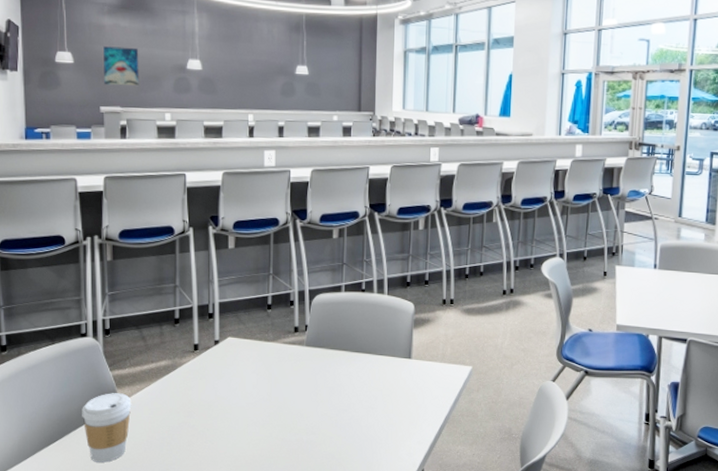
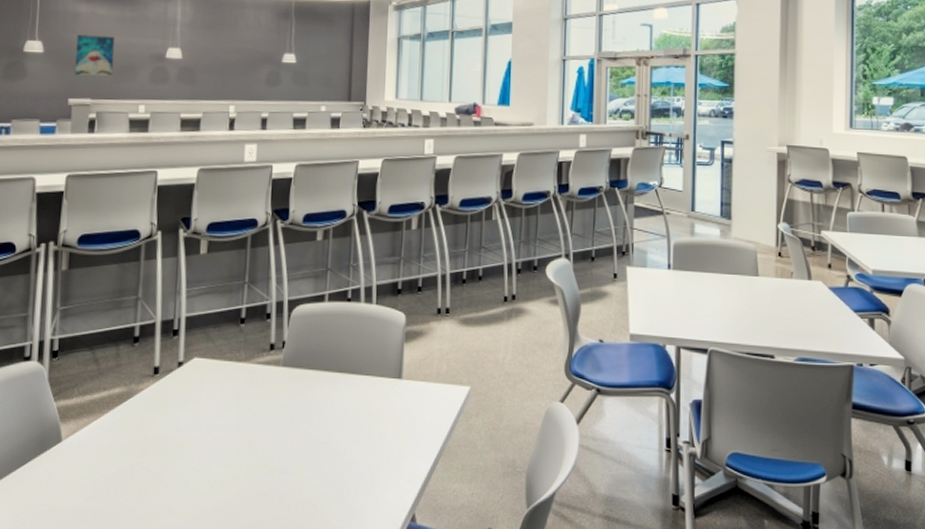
coffee cup: present [82,393,132,463] -> none [16,428,77,516]

